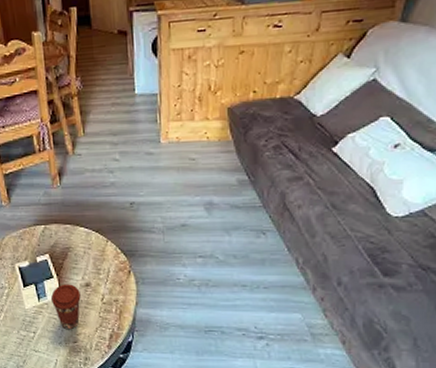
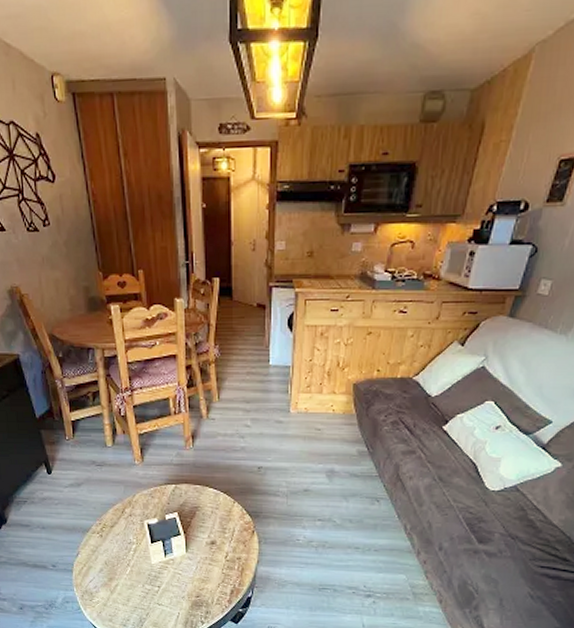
coffee cup: present [50,284,81,330] -> none [176,541,206,585]

